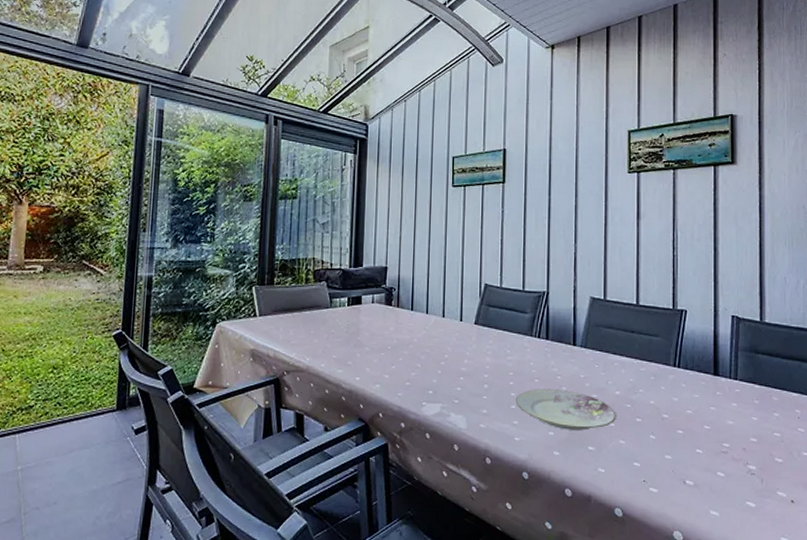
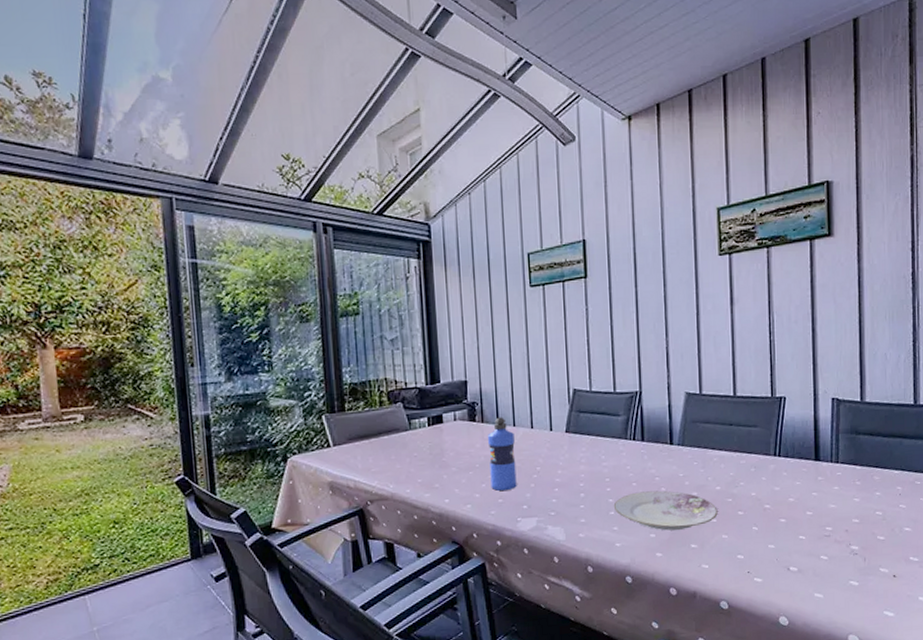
water bottle: none [400,303,426,374] -> present [488,417,517,491]

